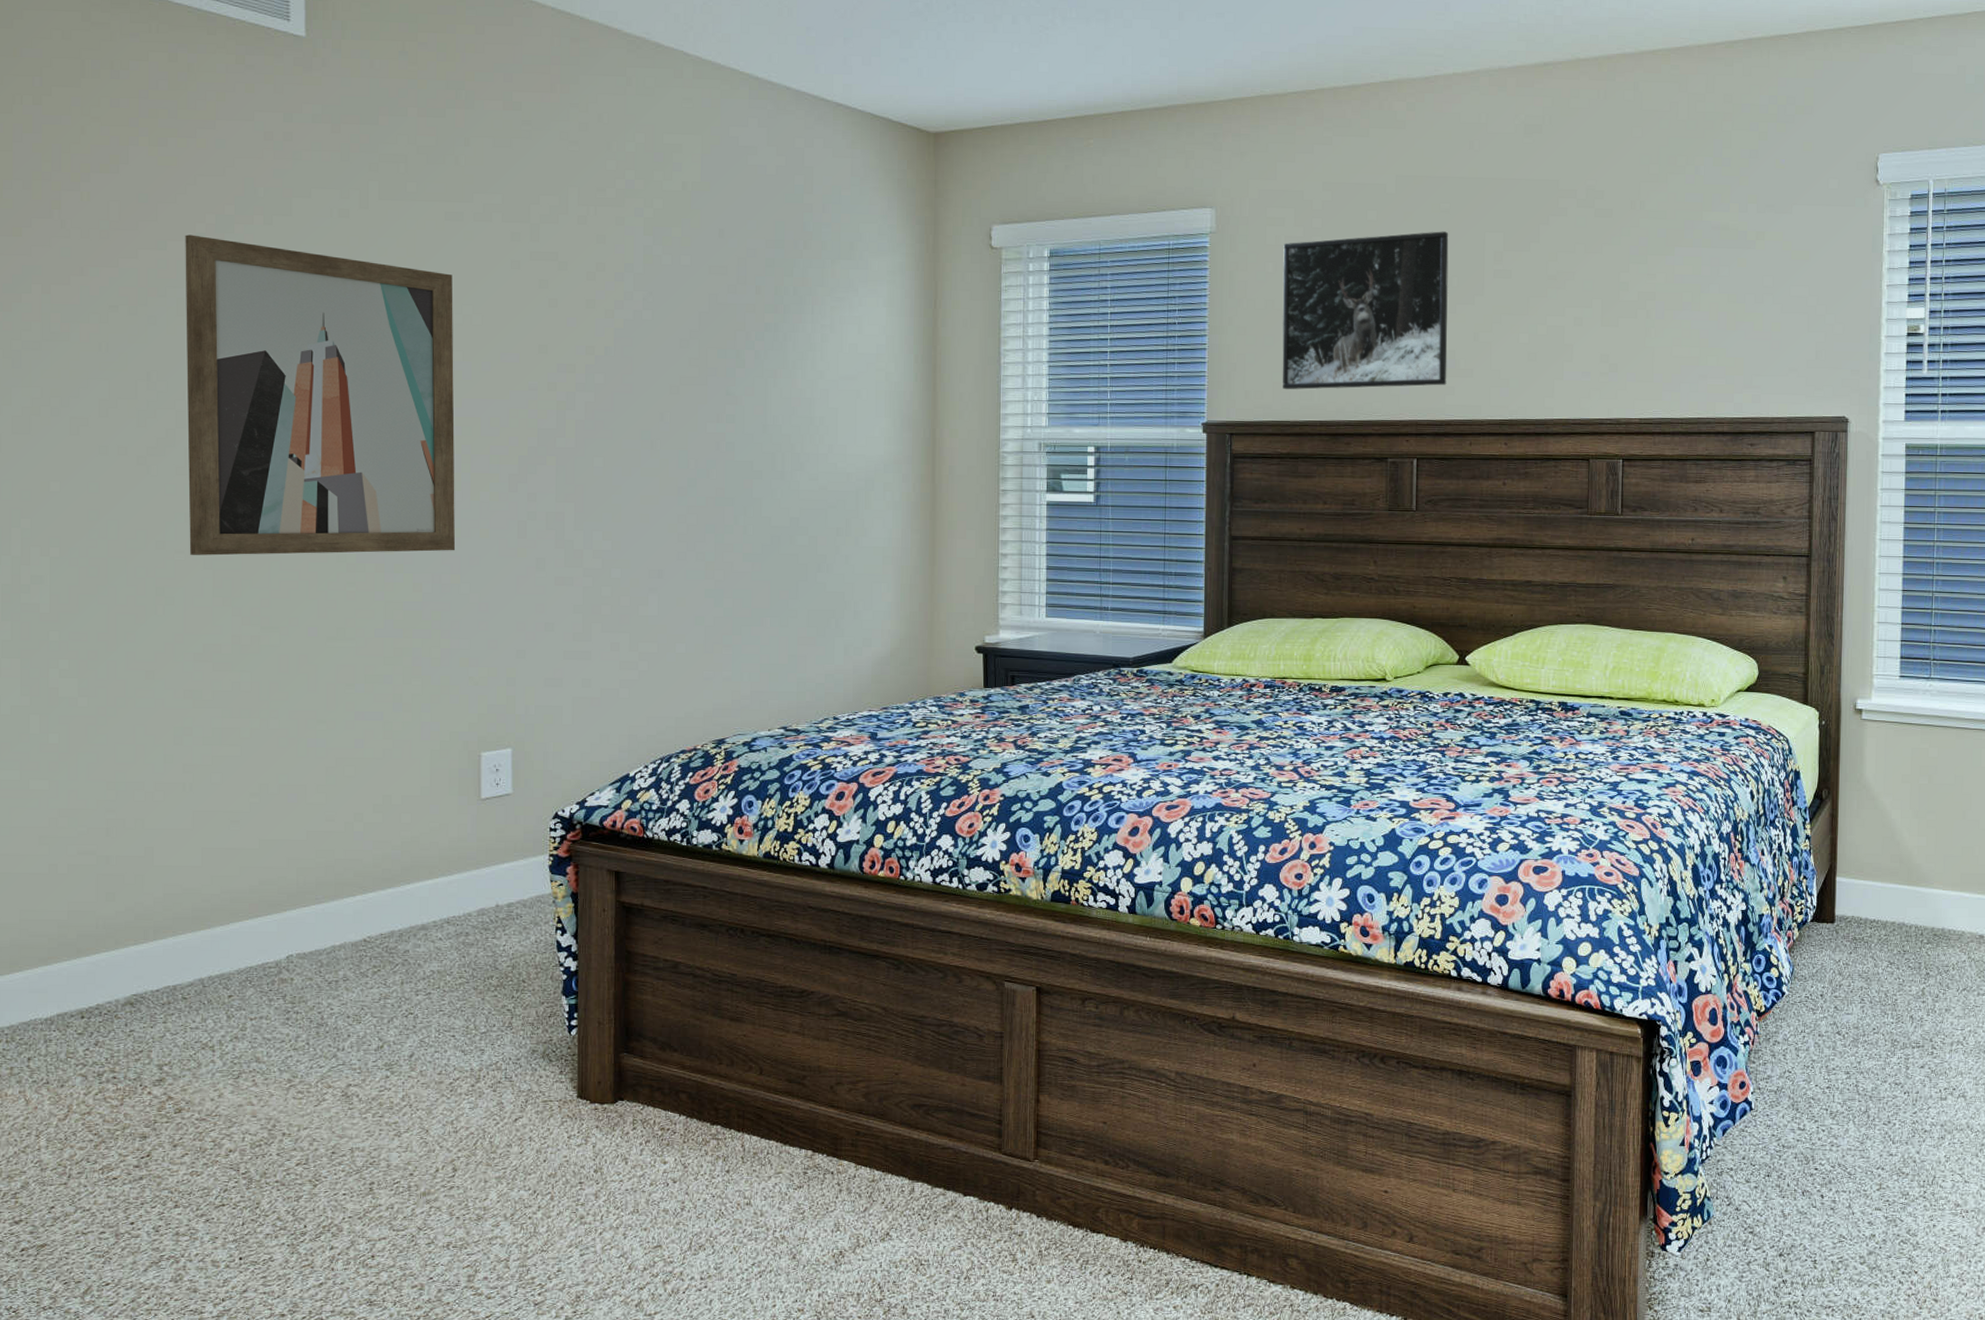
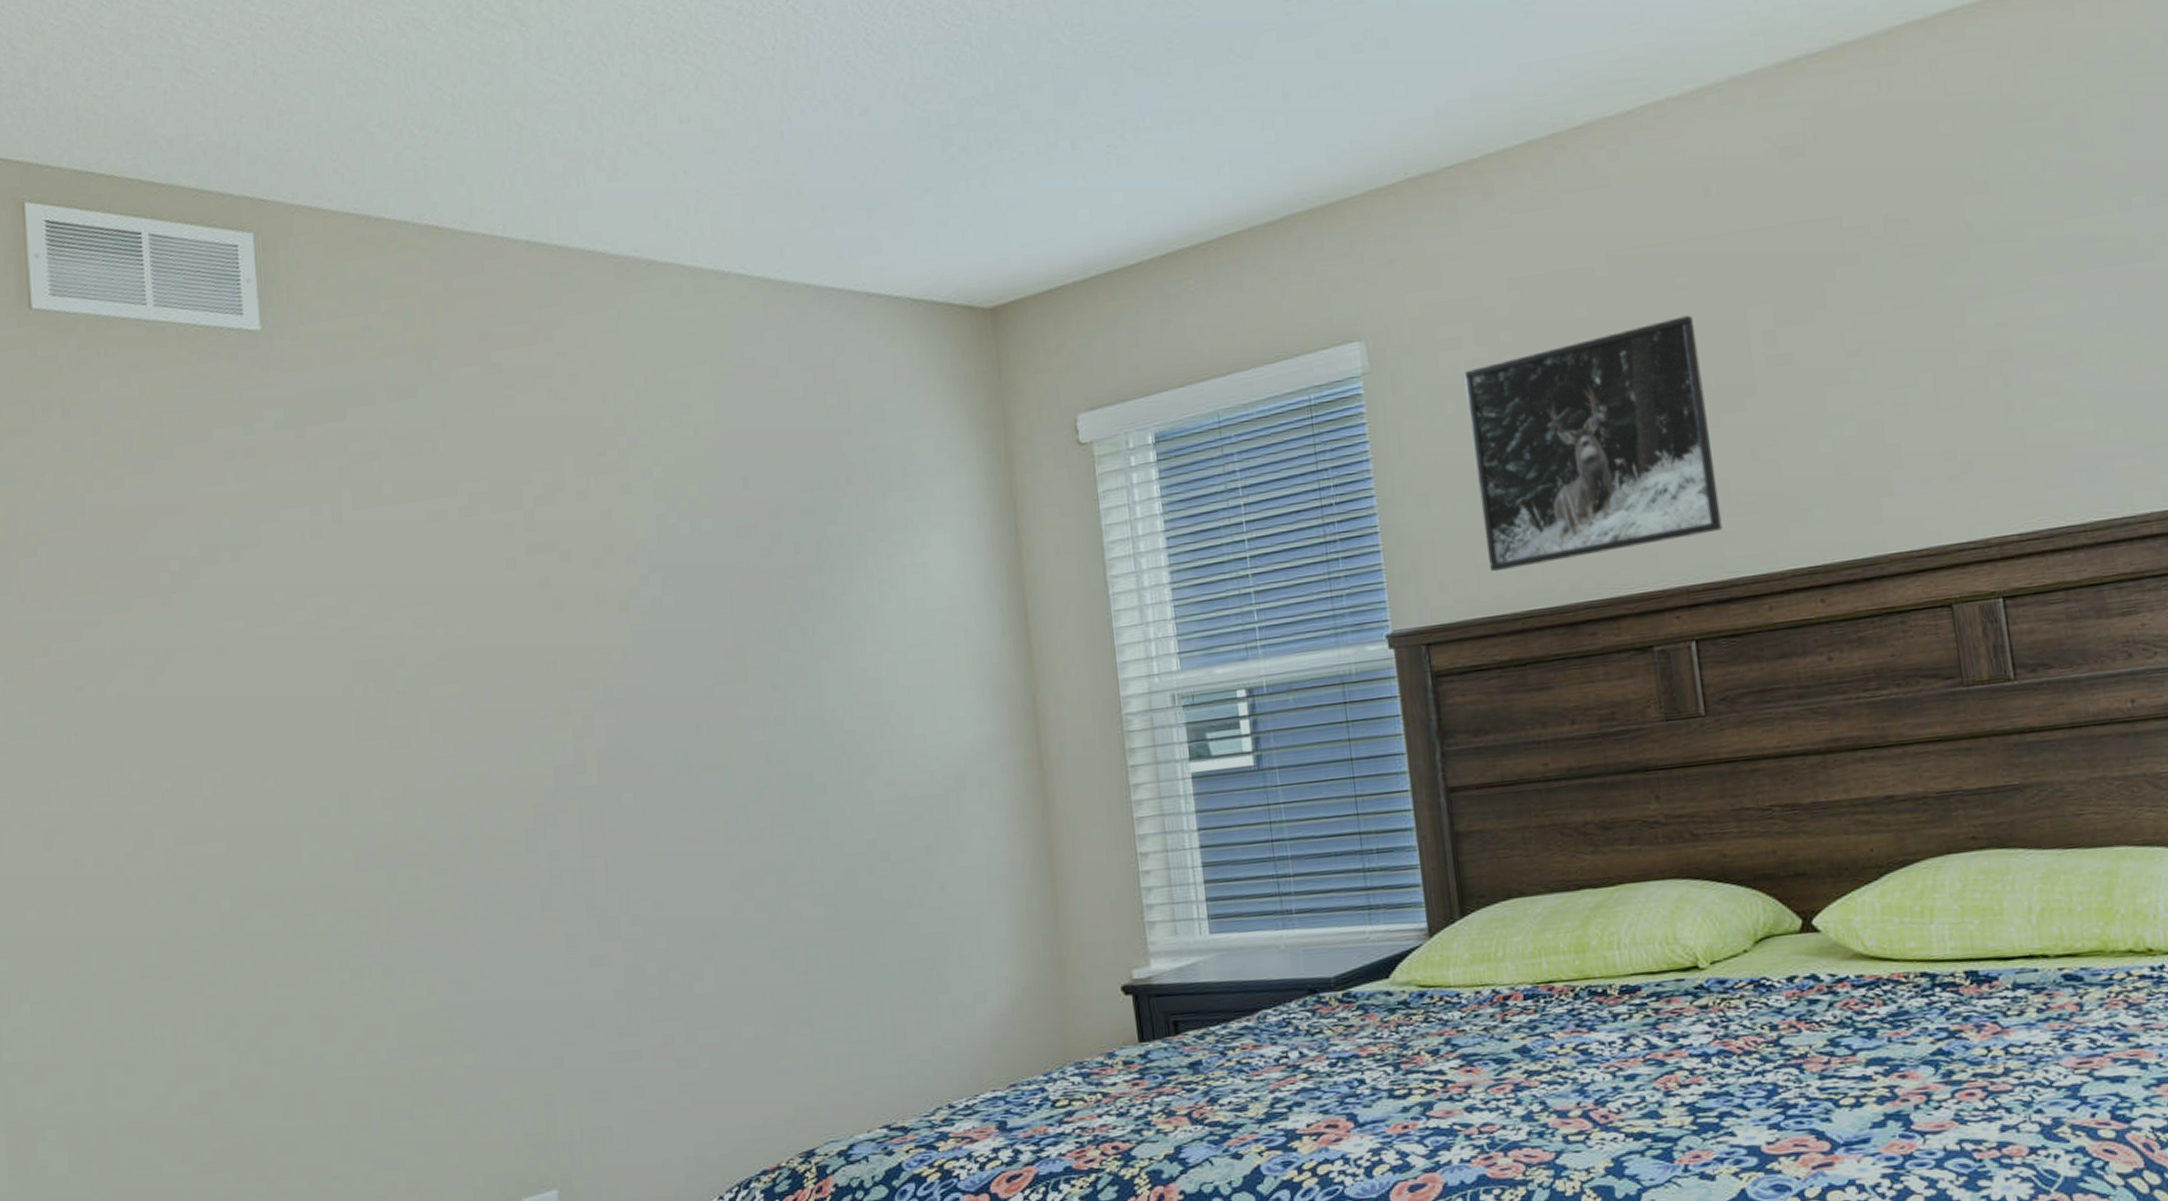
wall art: present [185,234,456,556] -> none [149,587,472,981]

